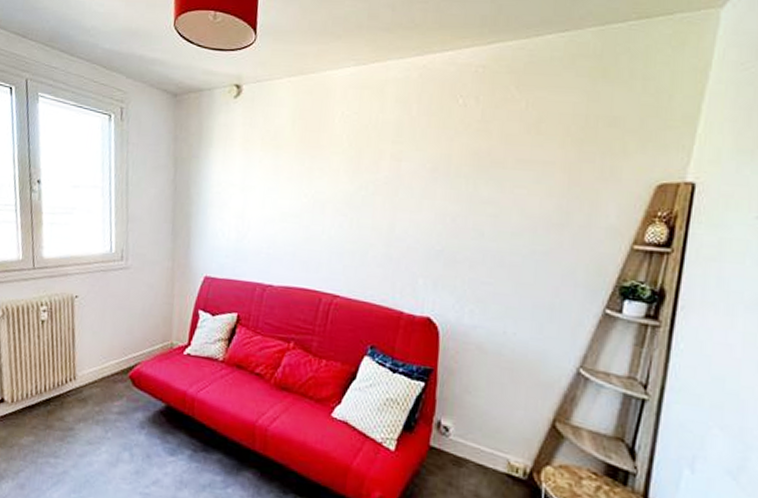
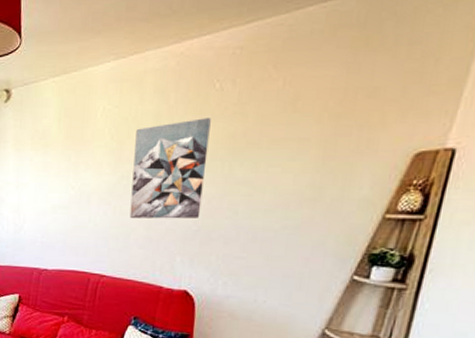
wall art: none [367,132,454,237] -> present [129,118,211,219]

